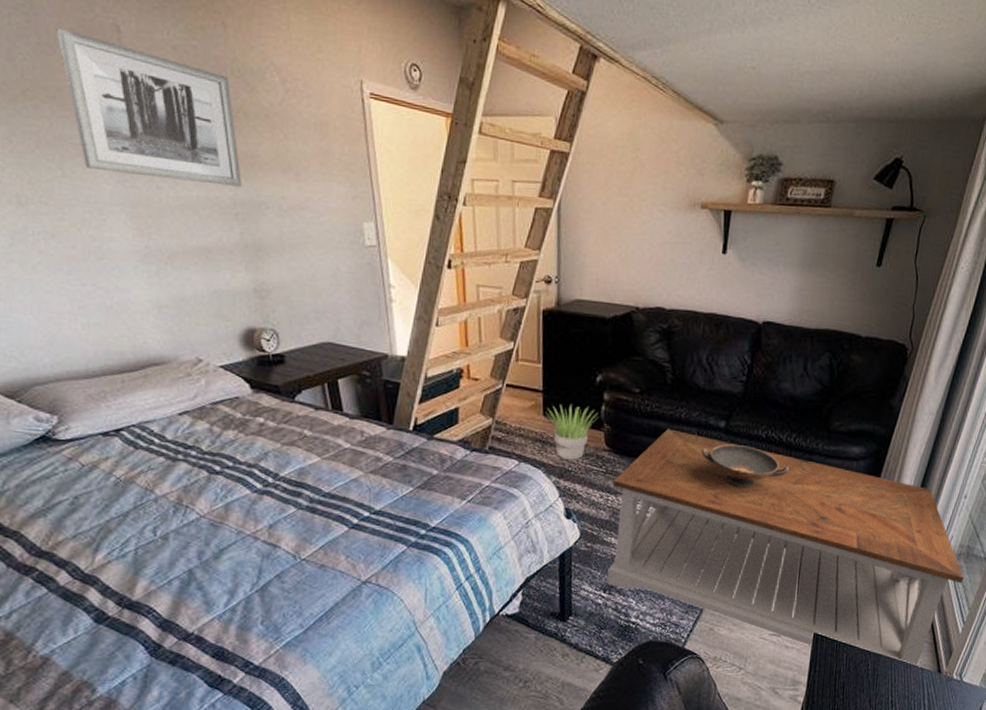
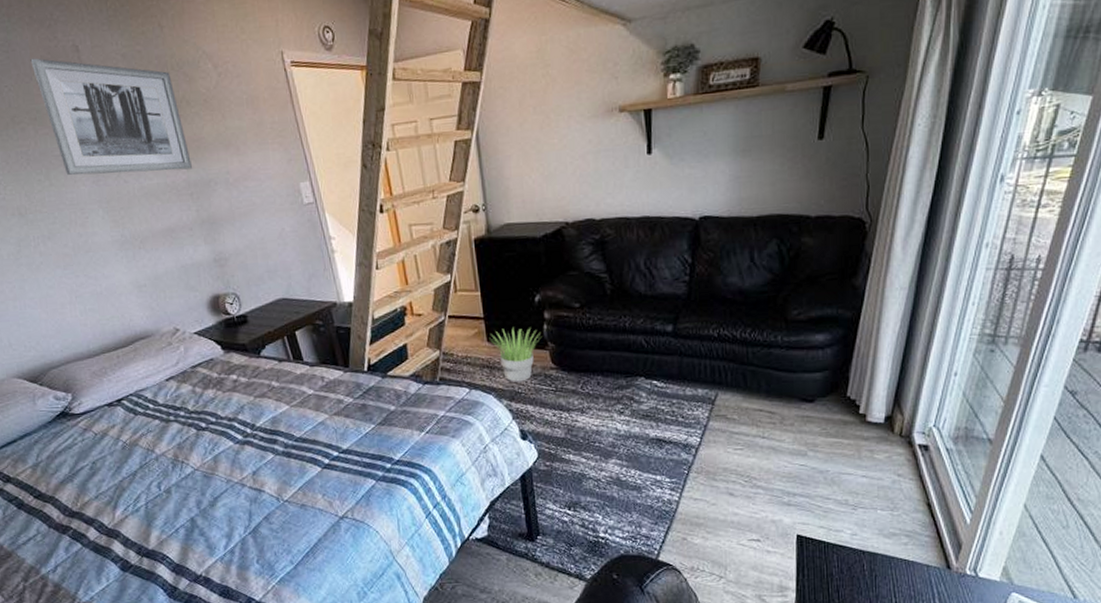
coffee table: present [607,429,964,667] -> none [565,339,965,564]
decorative bowl: present [701,444,789,489] -> none [650,347,747,392]

